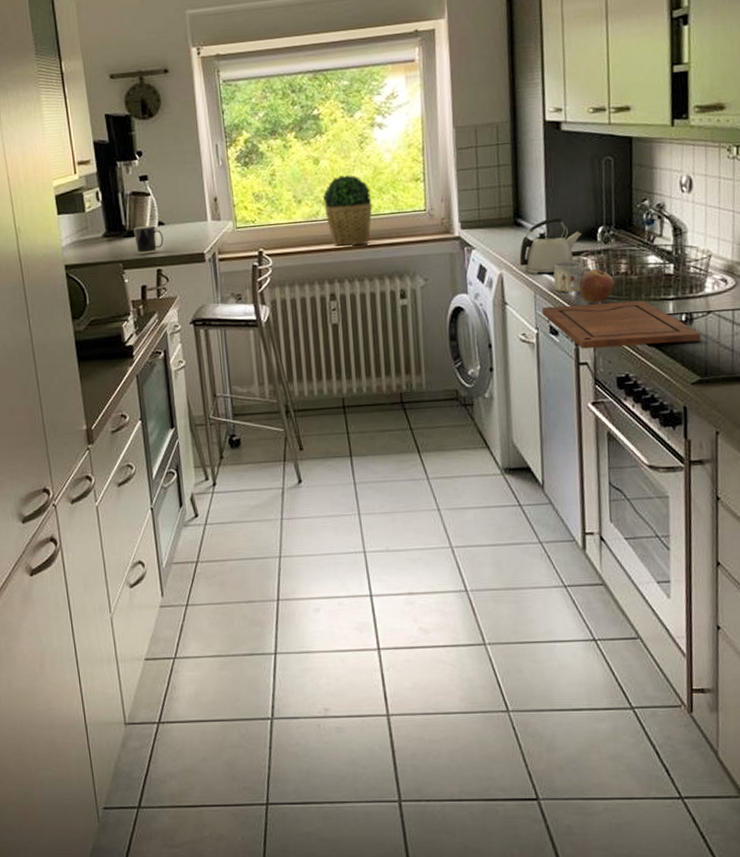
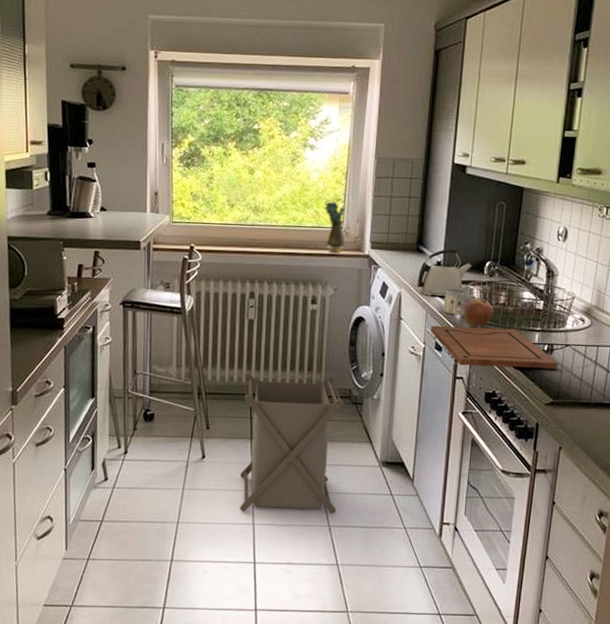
mug: present [132,225,164,255] -> none [76,209,104,236]
potted plant: present [322,175,373,247] -> none [253,187,297,252]
laundry basket: none [335,375,458,540] -> present [239,372,345,514]
vase: none [402,179,431,240] -> present [324,198,345,254]

